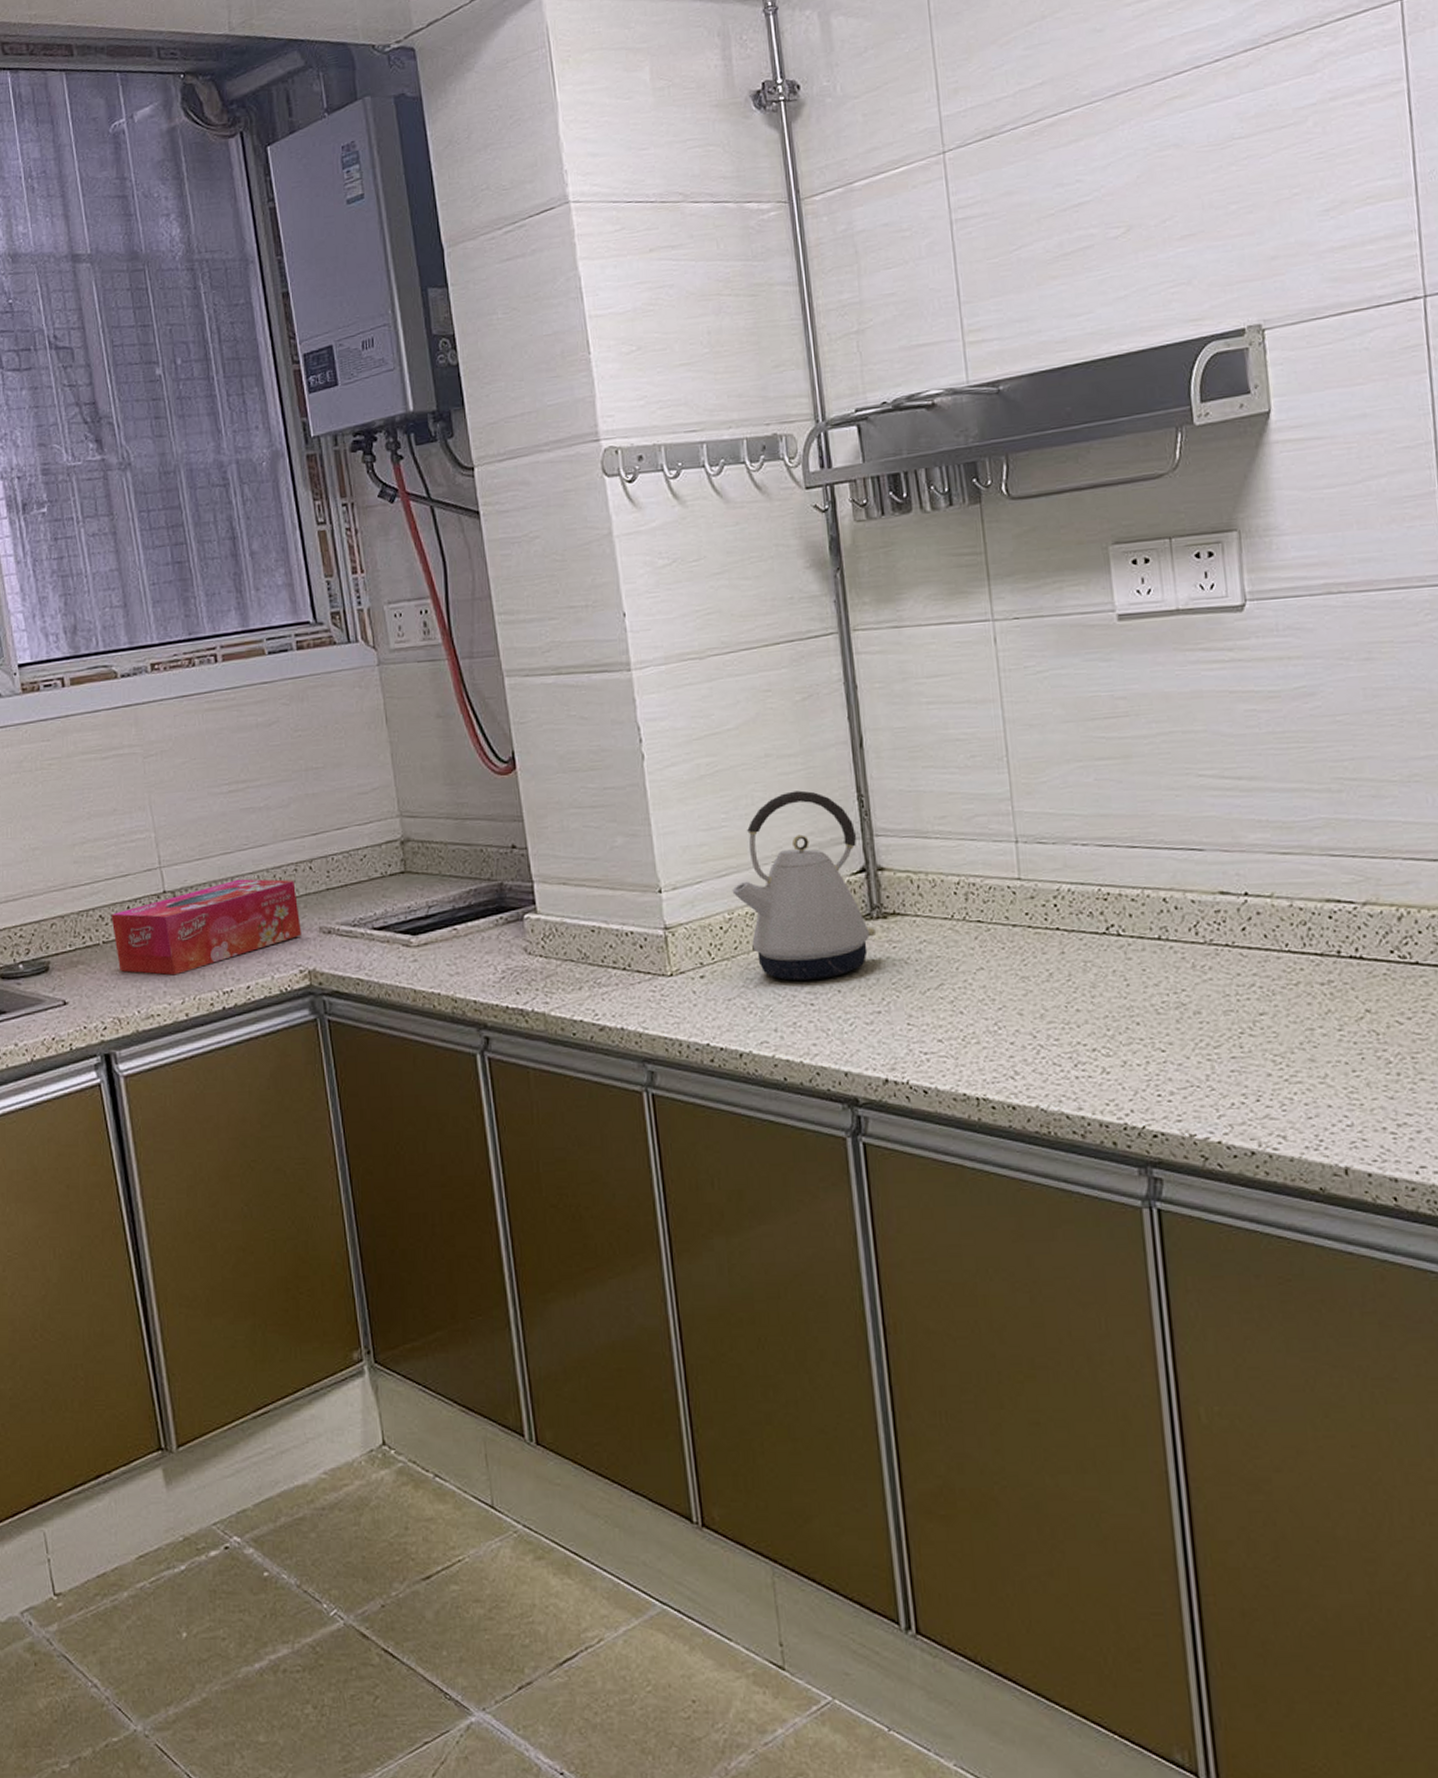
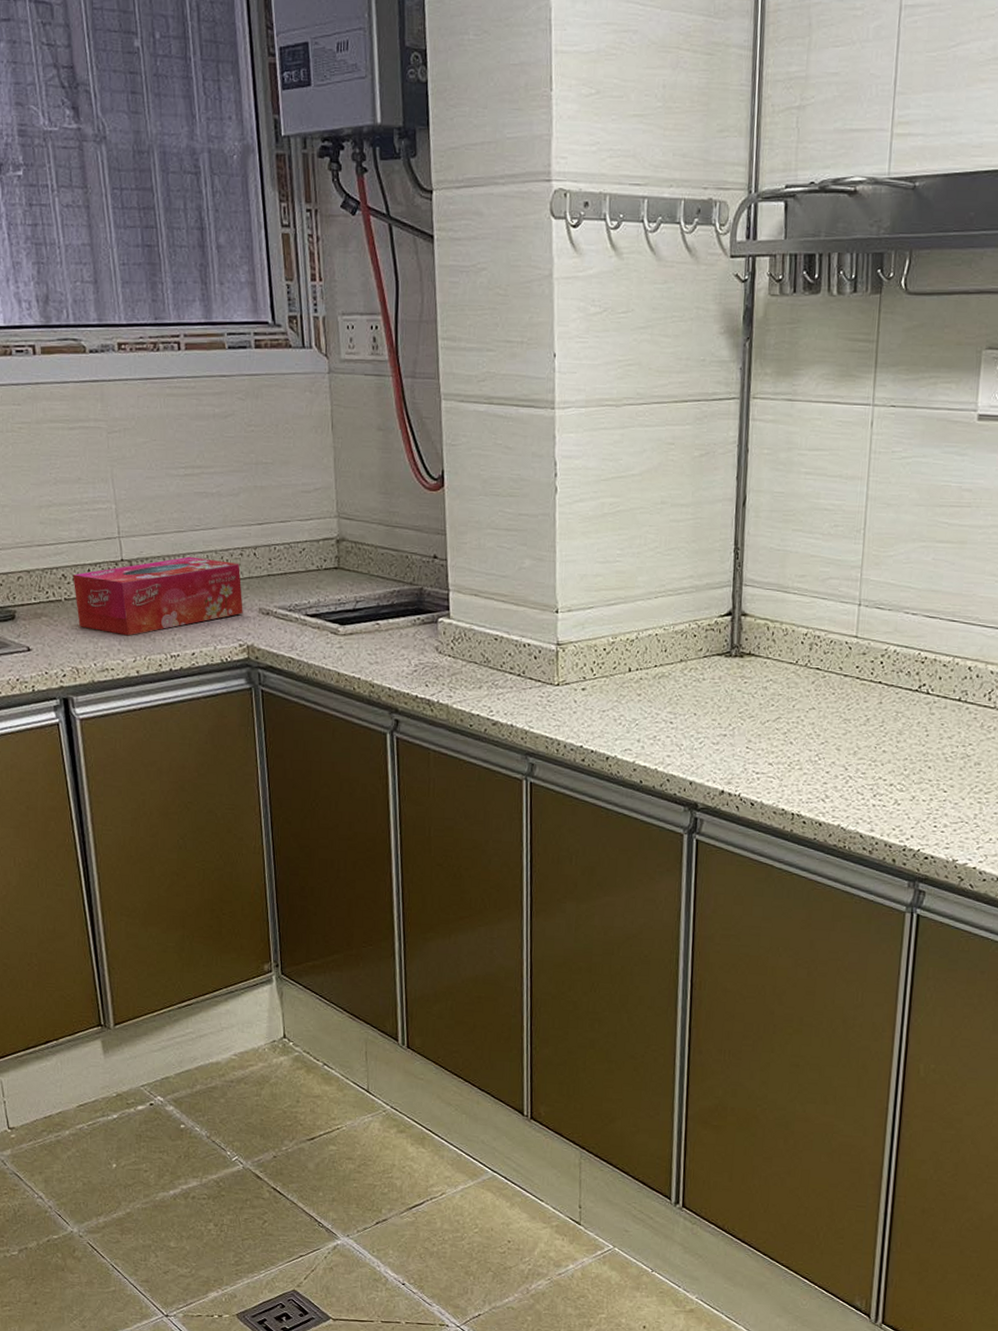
kettle: present [732,790,877,981] -> none [618,537,733,703]

